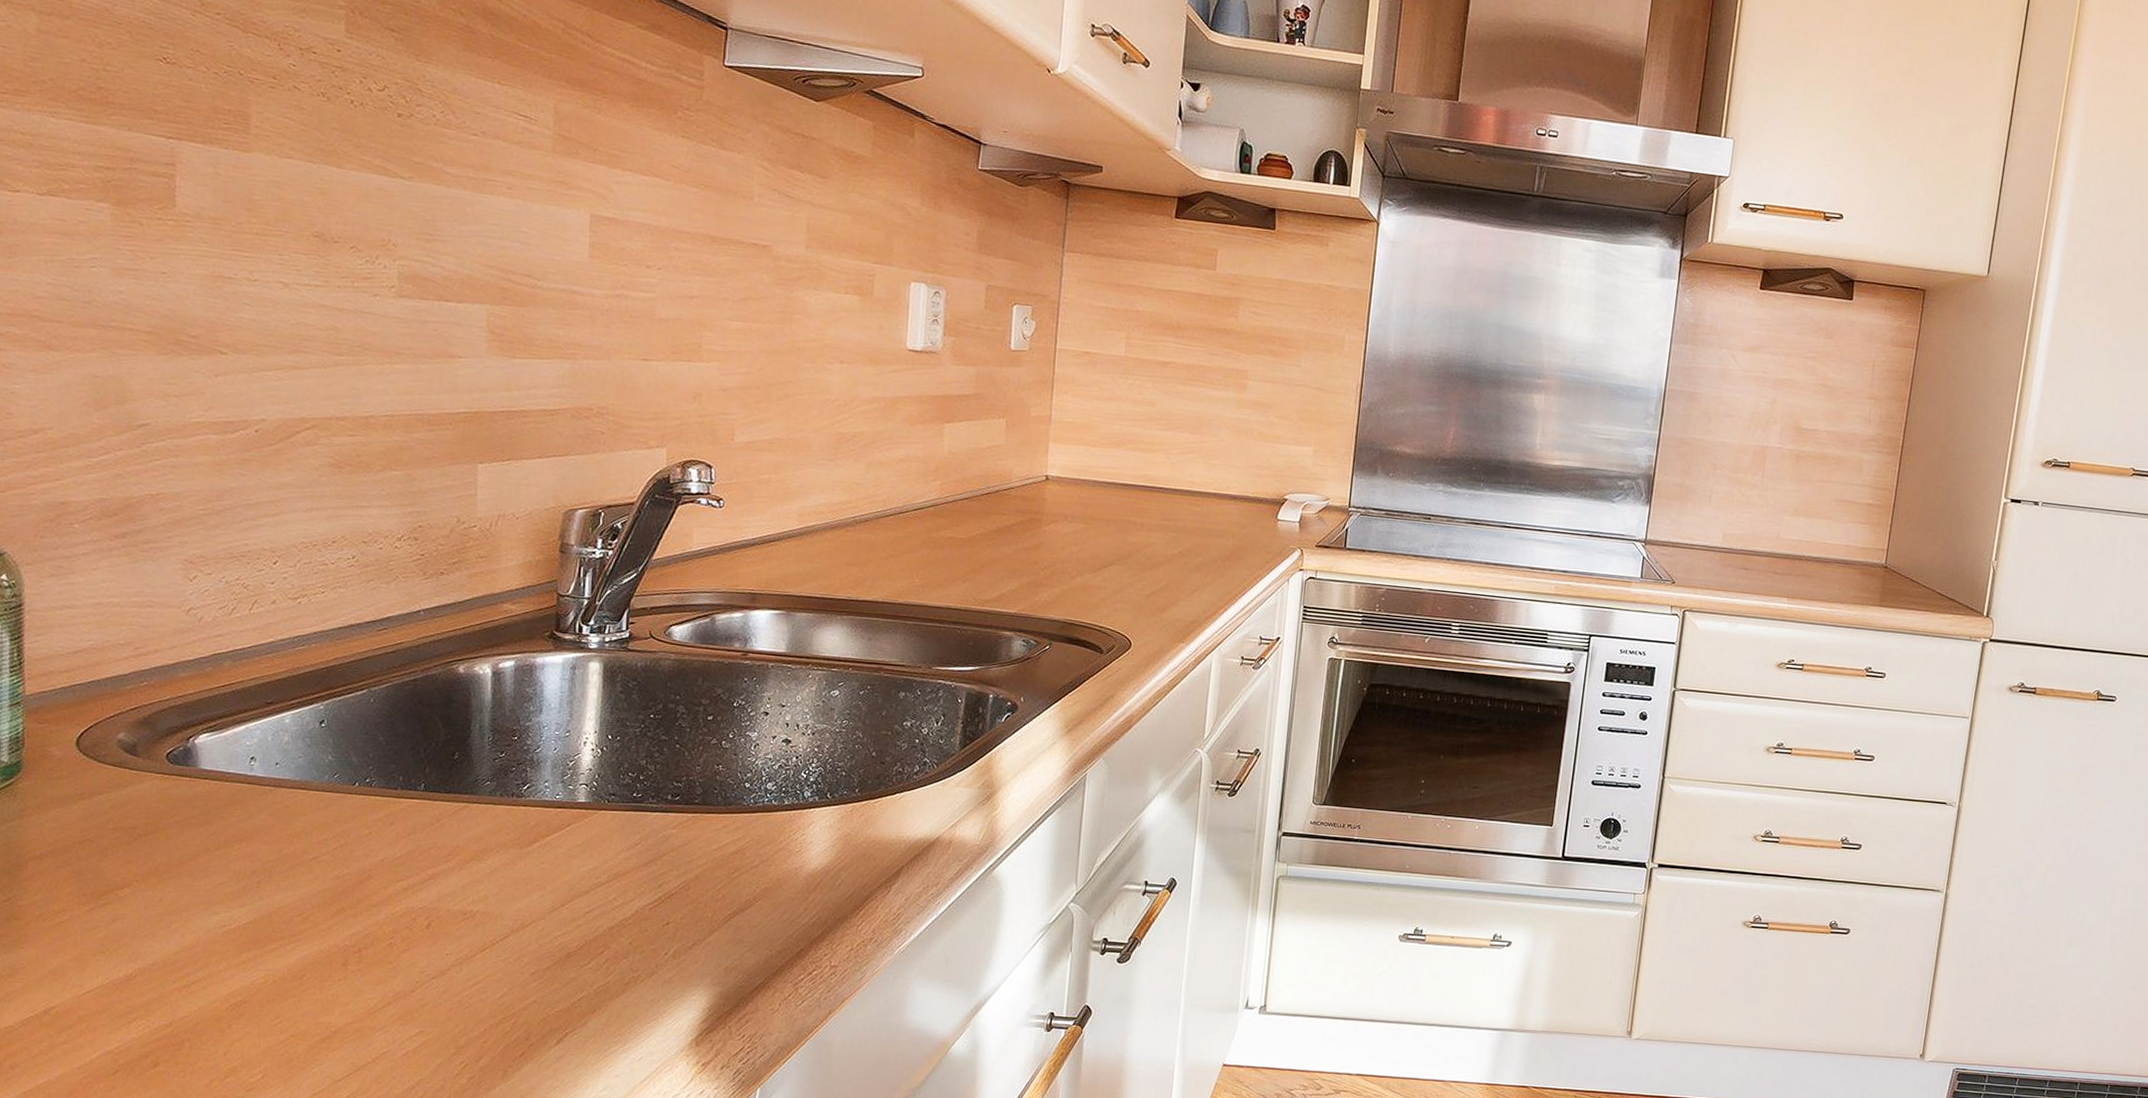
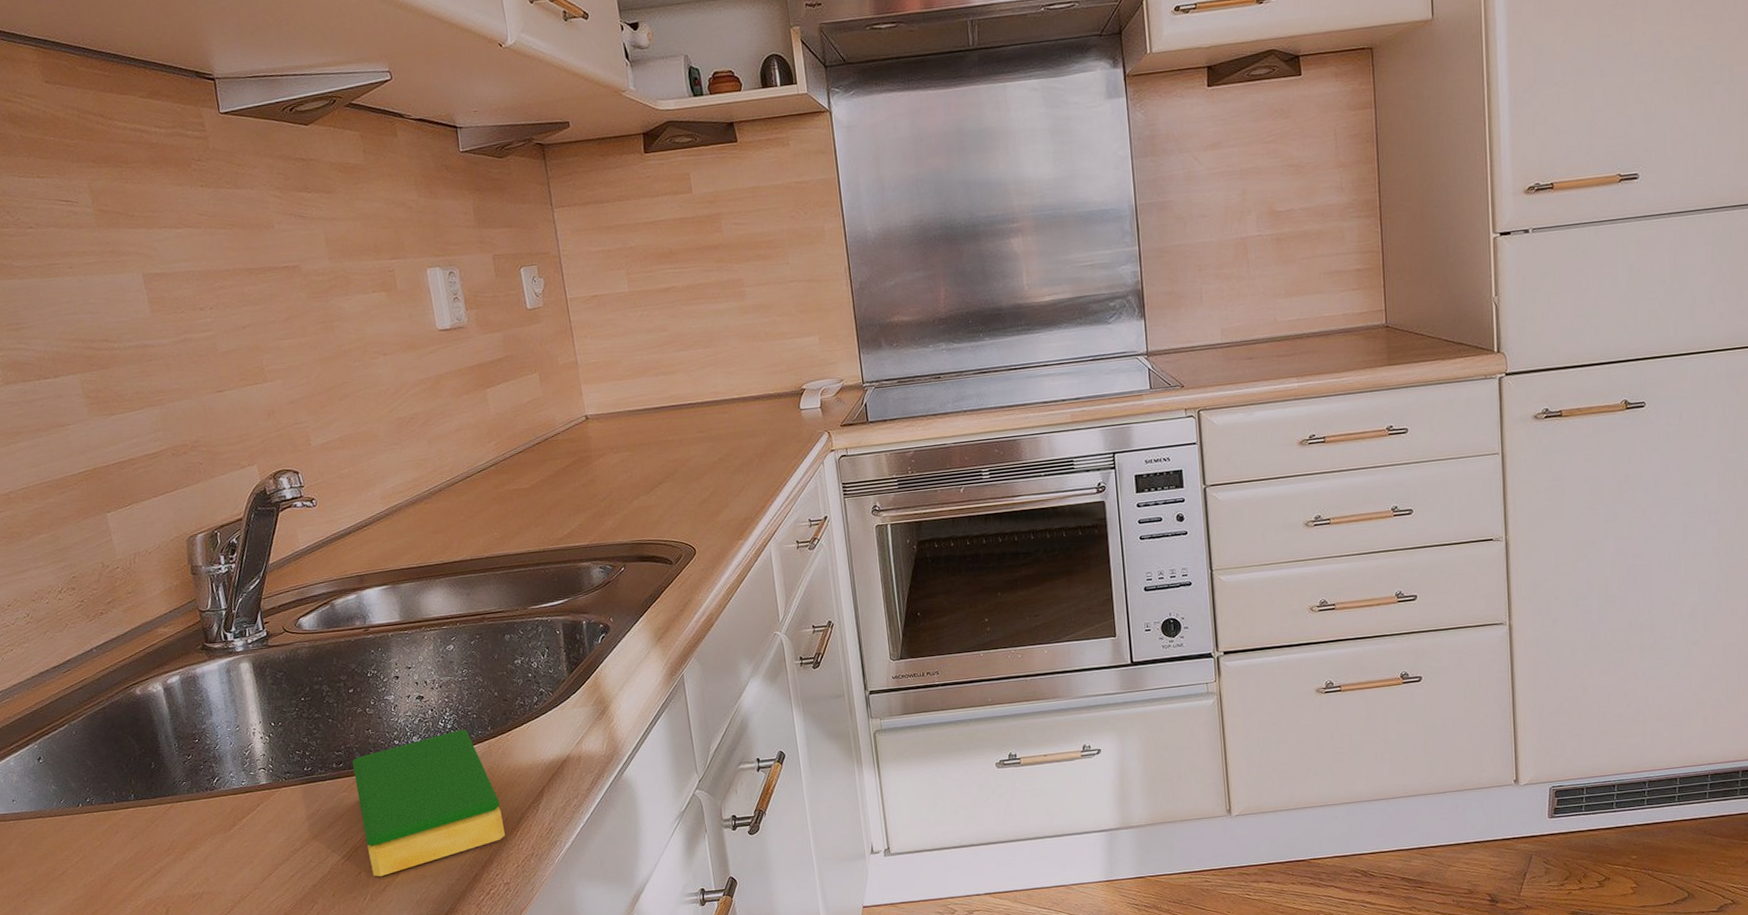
dish sponge: none [682,785,848,932] -> present [352,729,505,877]

